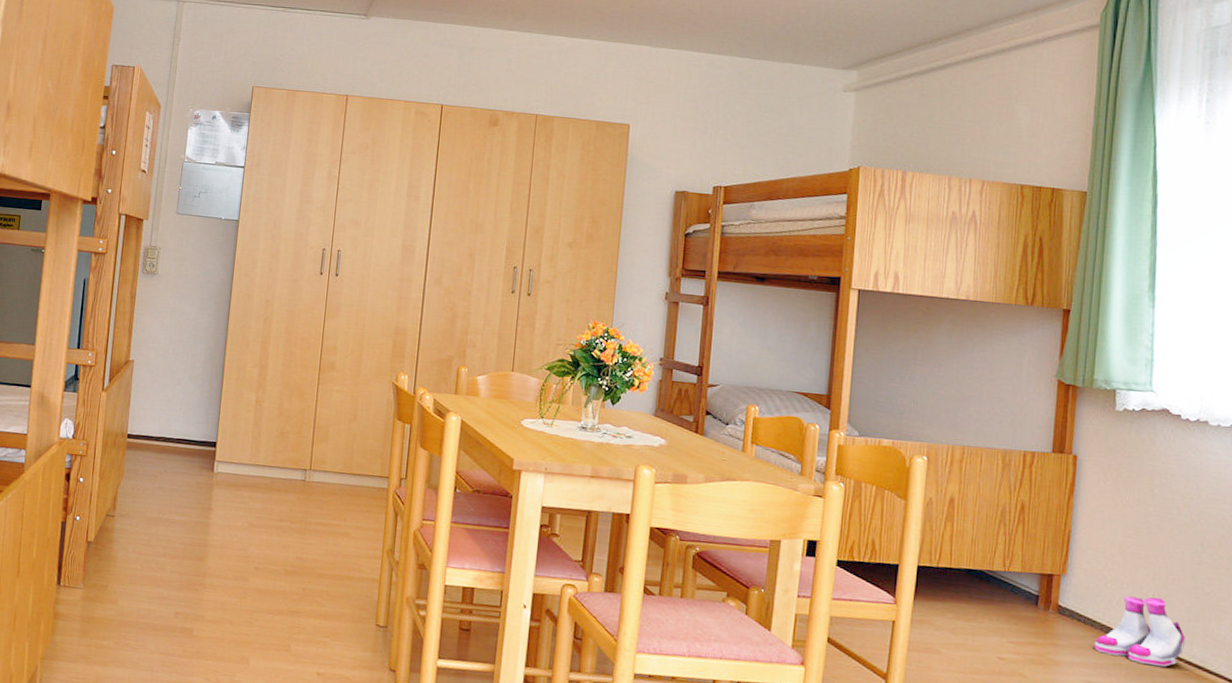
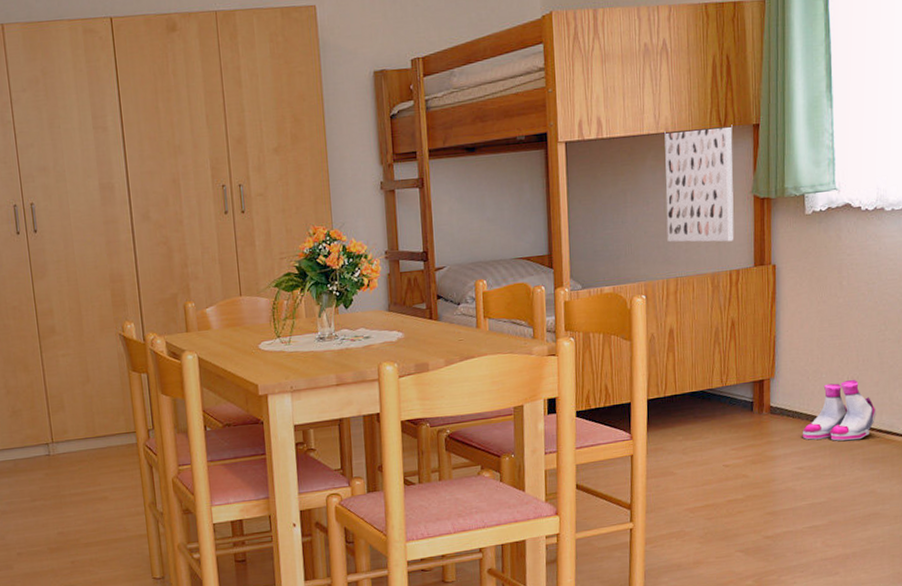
wall art: none [957,298,1040,422] -> present [664,125,734,242]

